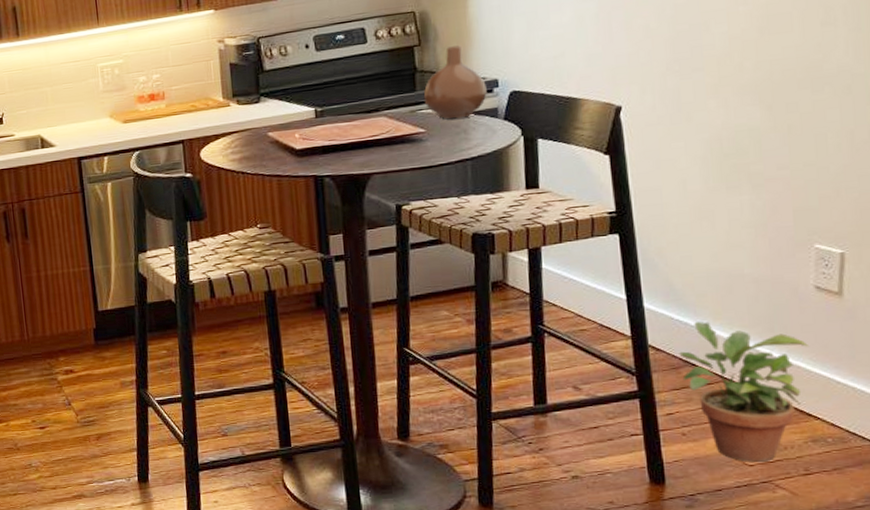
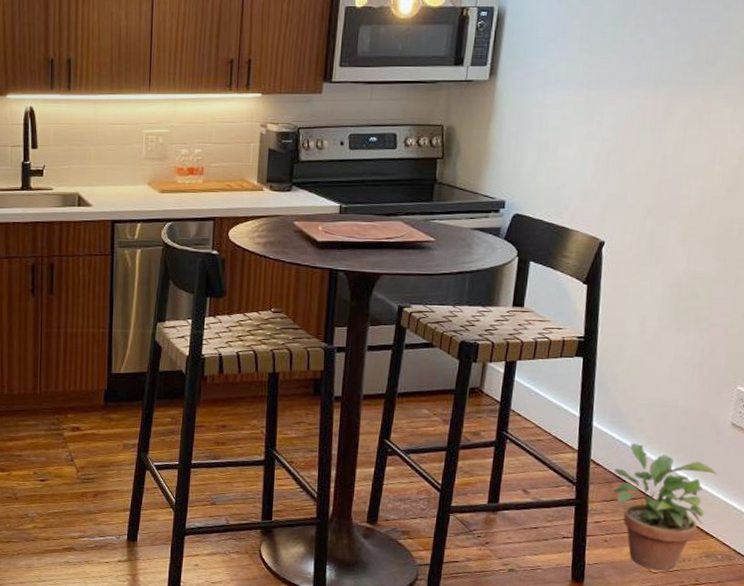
vase: present [423,45,487,119] -> none [438,164,495,233]

